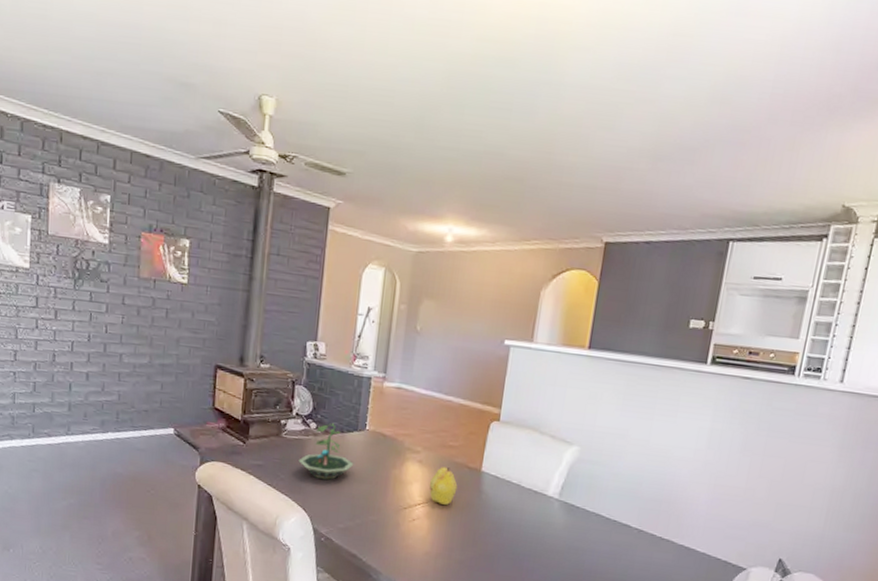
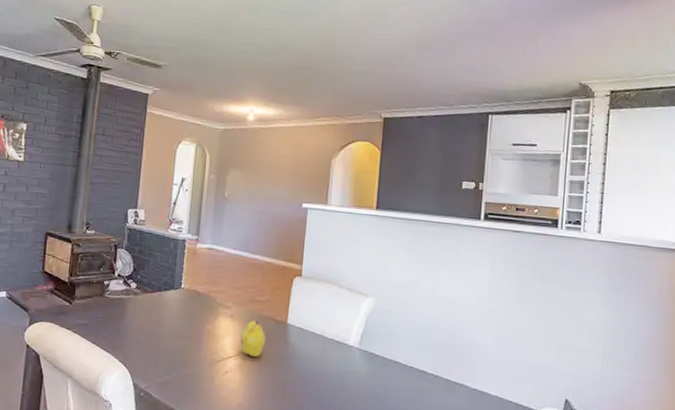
terrarium: present [298,422,354,480] -> none [120,282,171,337]

